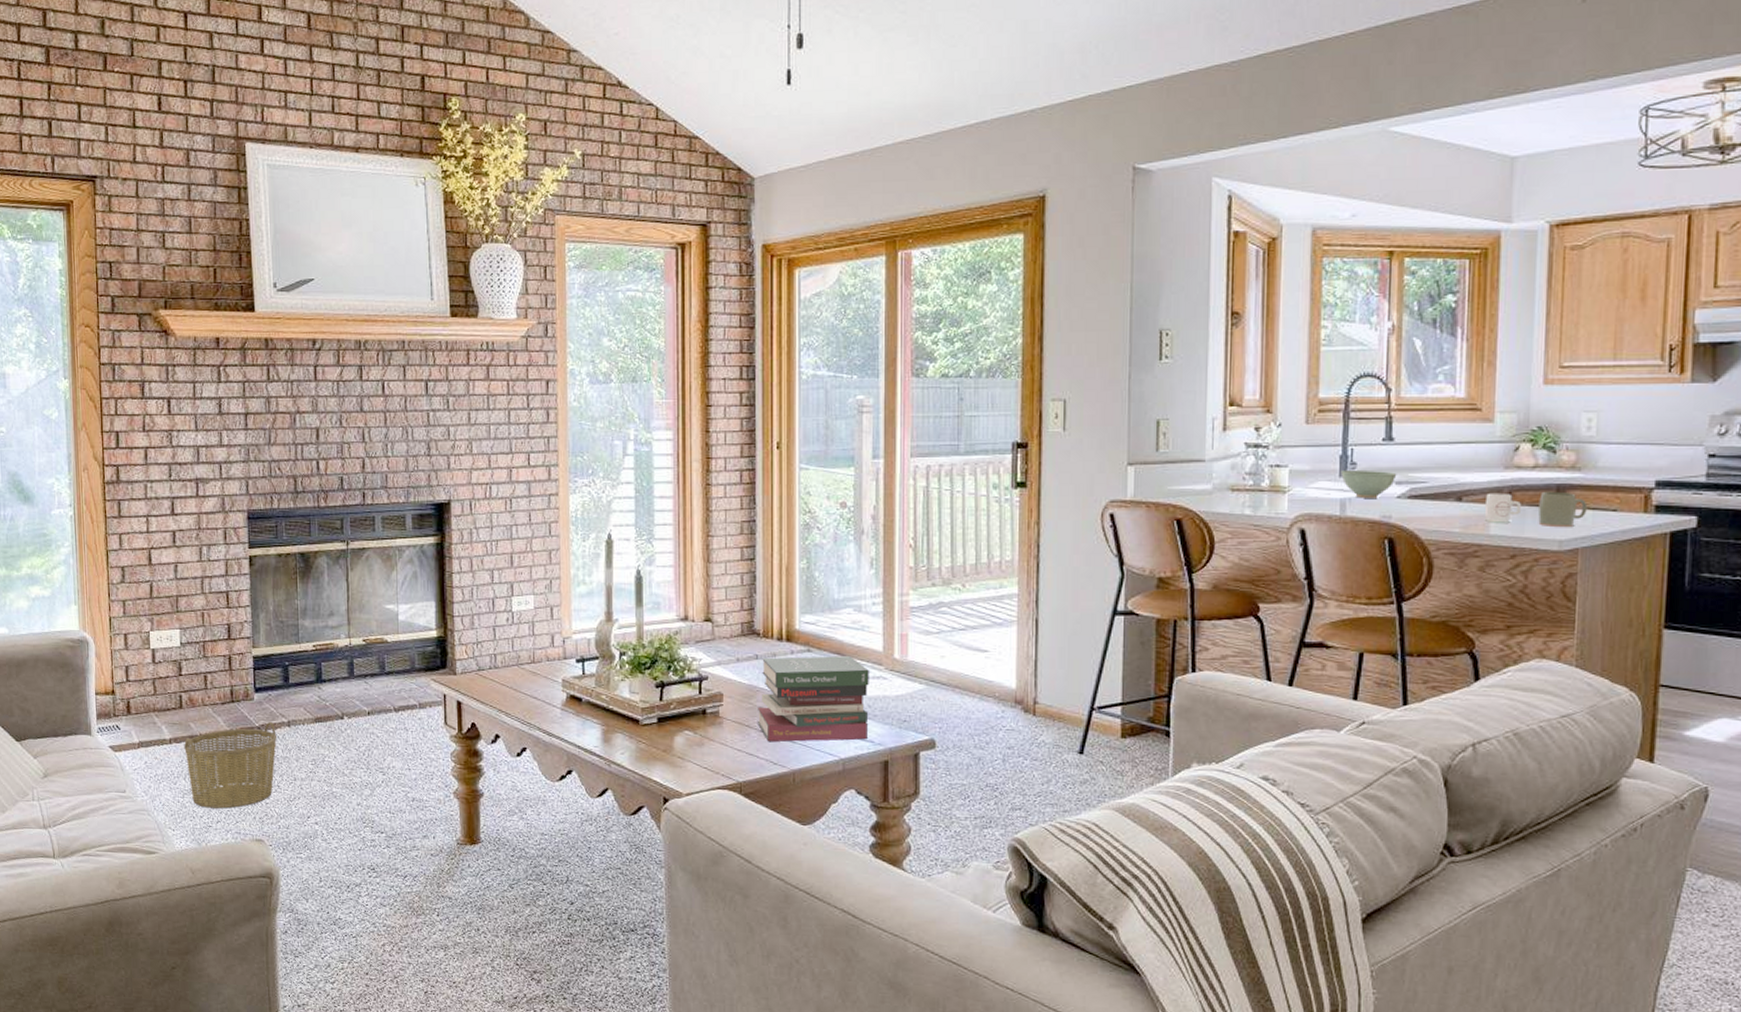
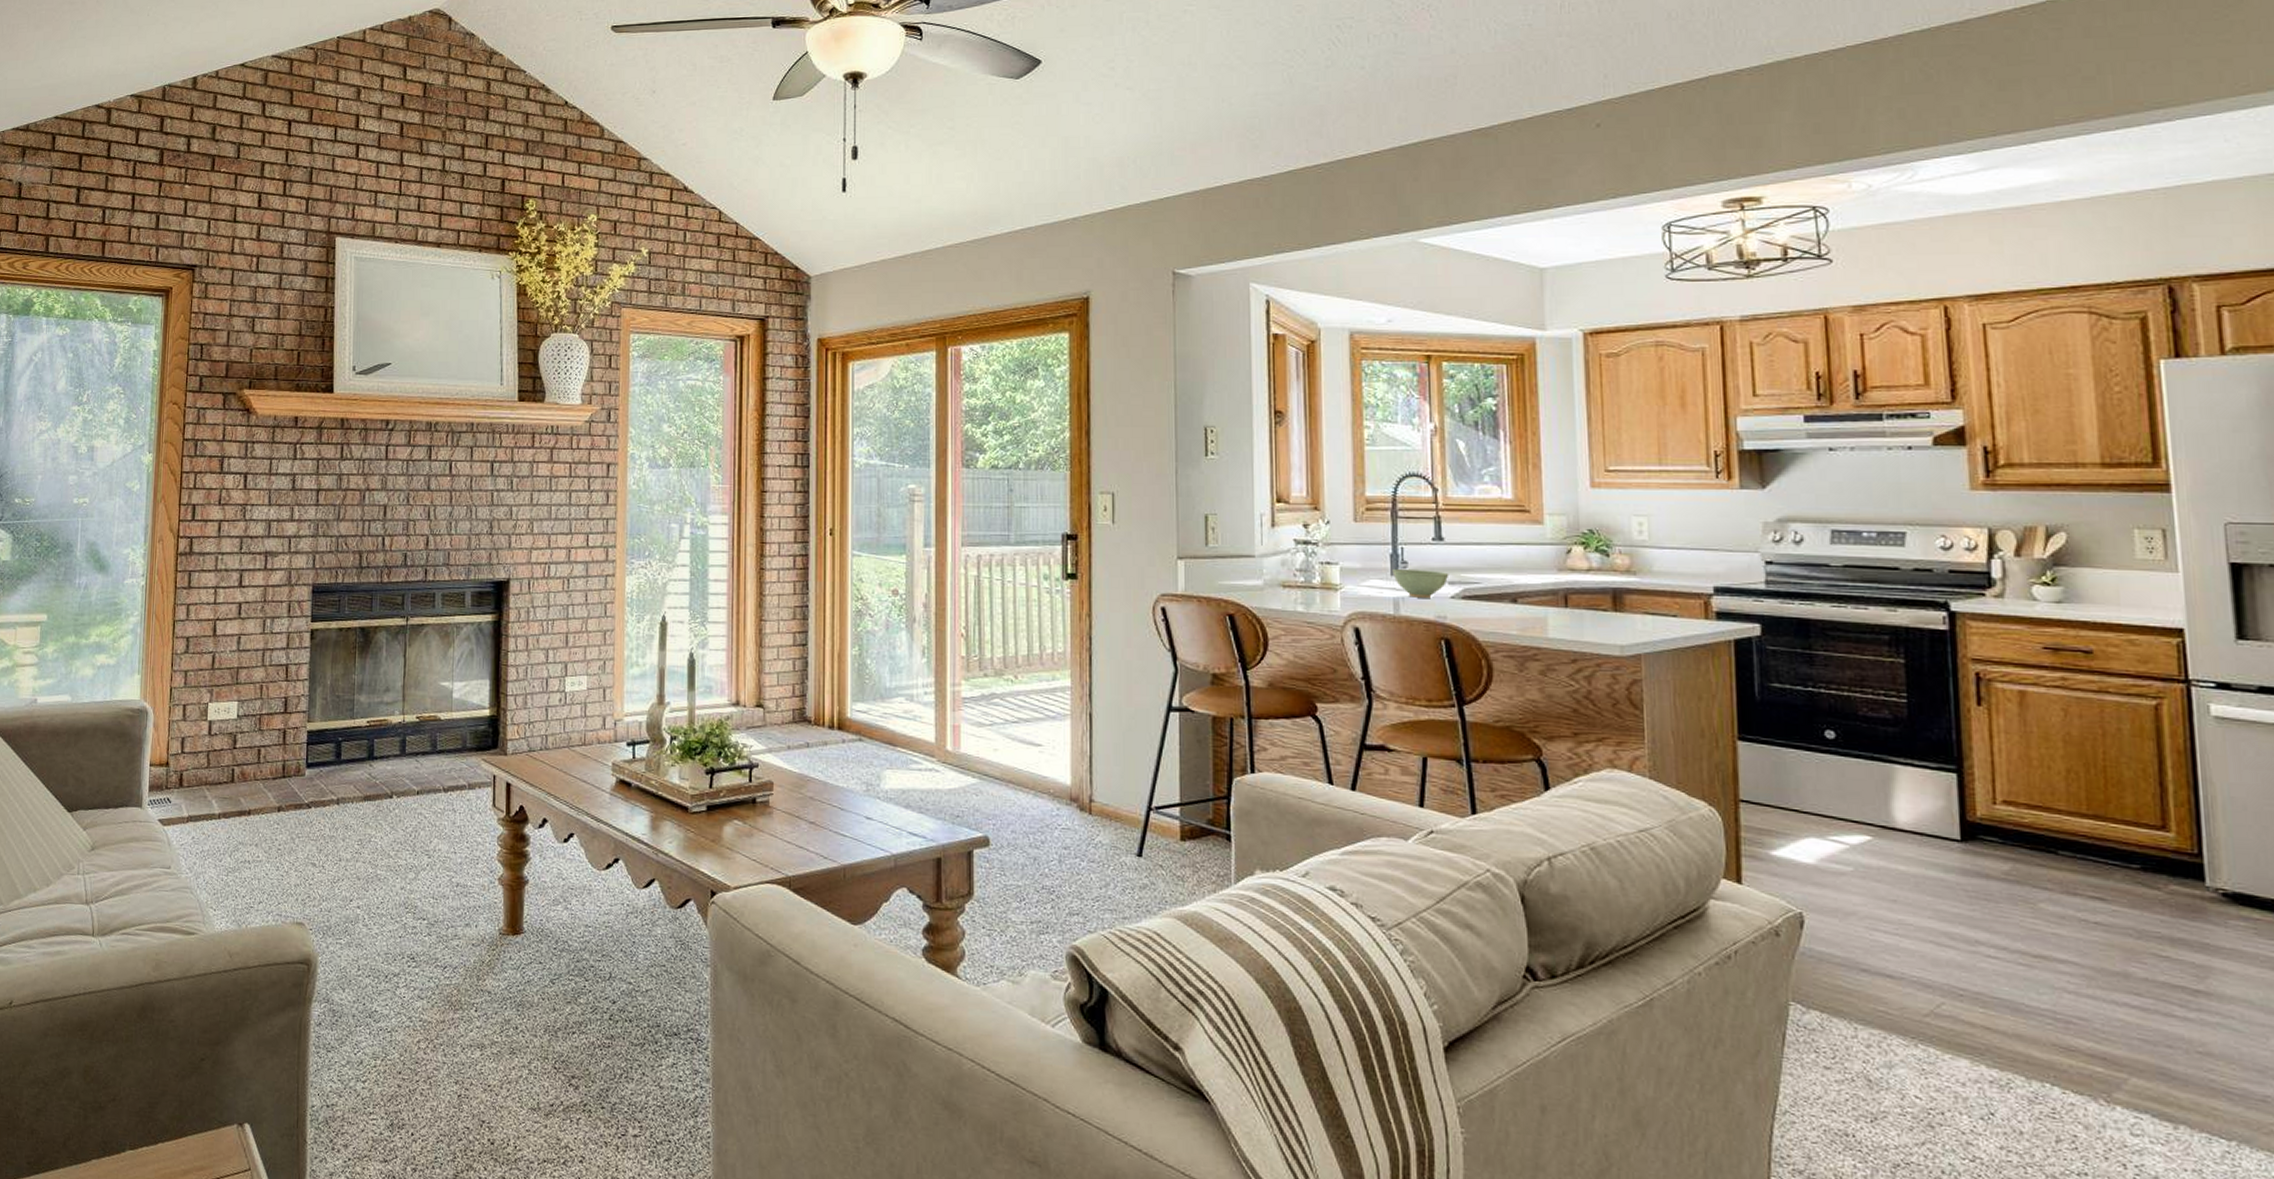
basket: present [184,722,277,809] -> none [232,799,325,889]
books: present [757,656,869,742] -> none [807,746,921,835]
mug: present [1484,492,1521,523] -> none [1540,595,1578,626]
mug: present [1538,491,1588,528] -> none [1596,595,1647,633]

